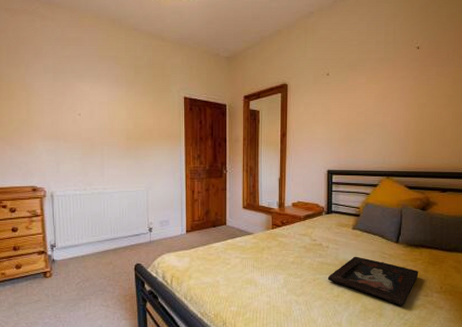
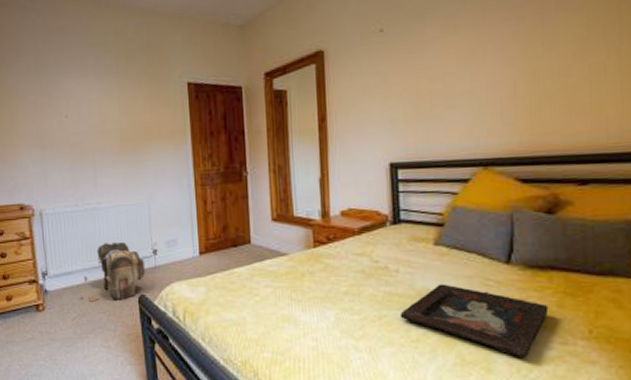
architectural model: none [85,221,142,269] -> present [81,242,146,302]

